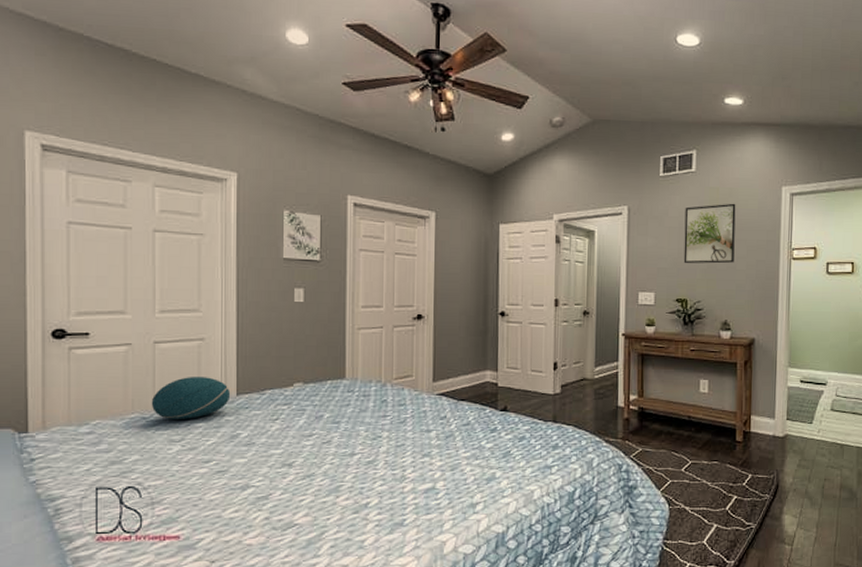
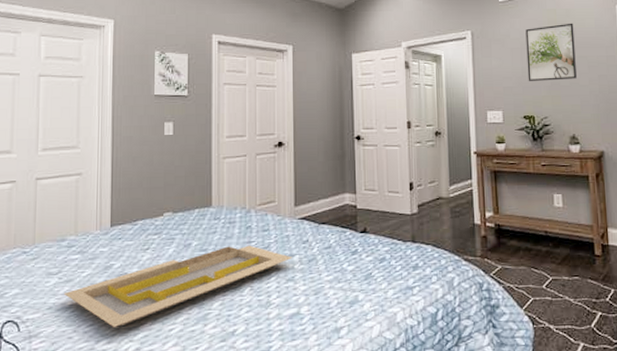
cushion: present [151,377,231,419] -> none [31,210,105,253]
serving tray: none [187,419,430,496] -> present [63,245,293,327]

